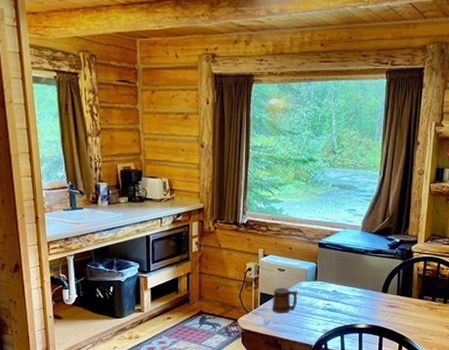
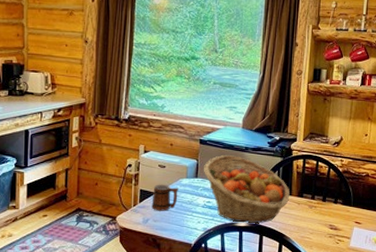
fruit basket: none [323,258,411,326] -> present [204,155,290,224]

